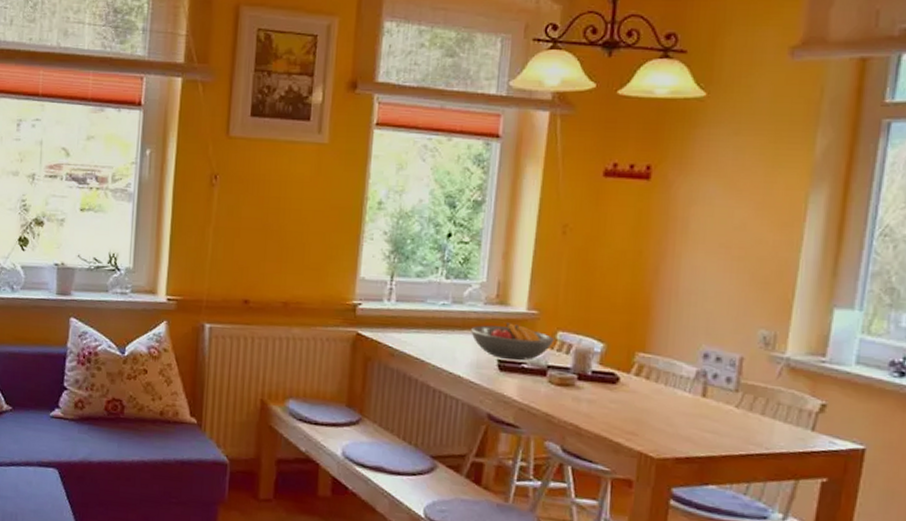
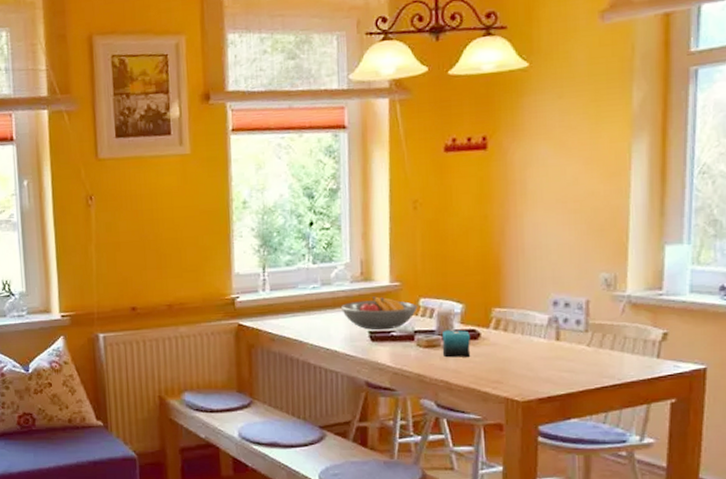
candle: none [575,369,608,402] -> present [442,330,471,358]

